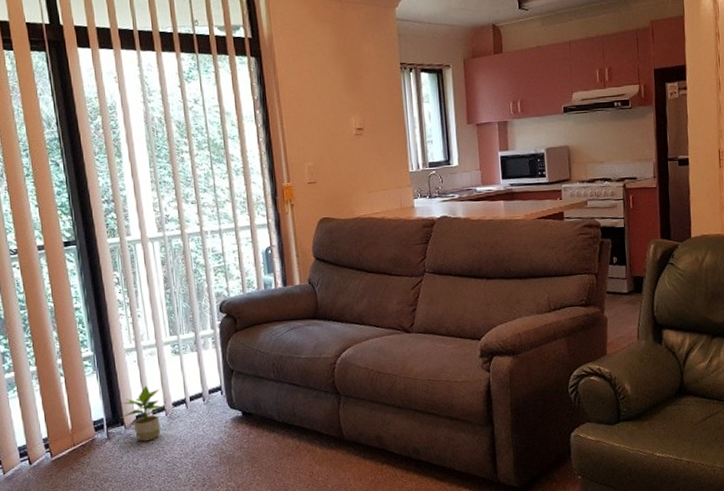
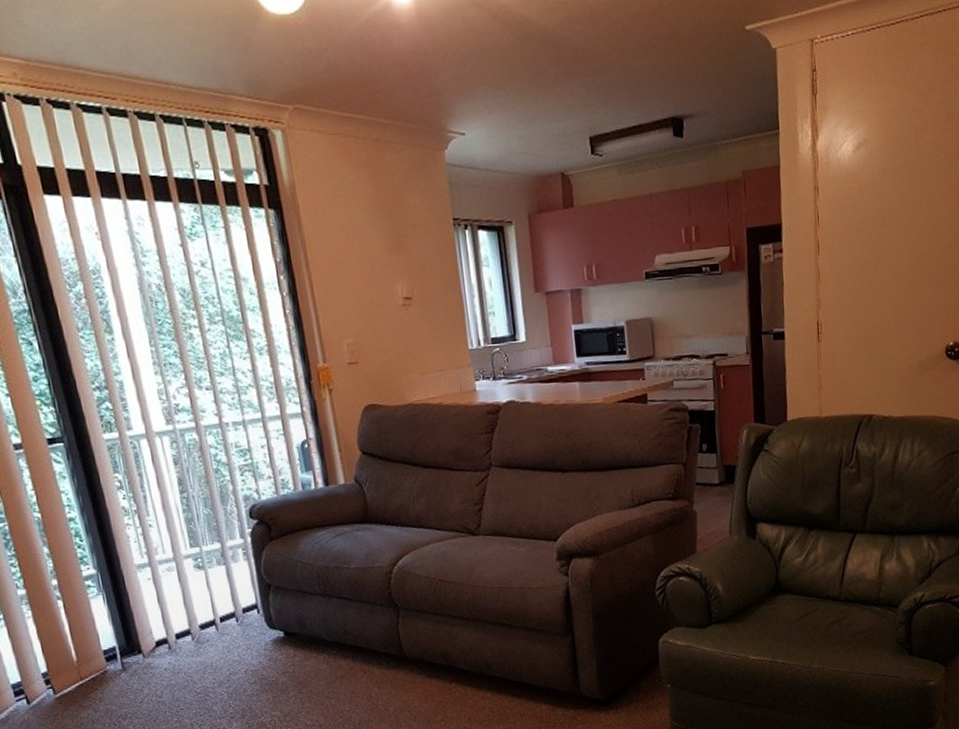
potted plant: present [120,385,164,442] -> none [136,606,189,671]

